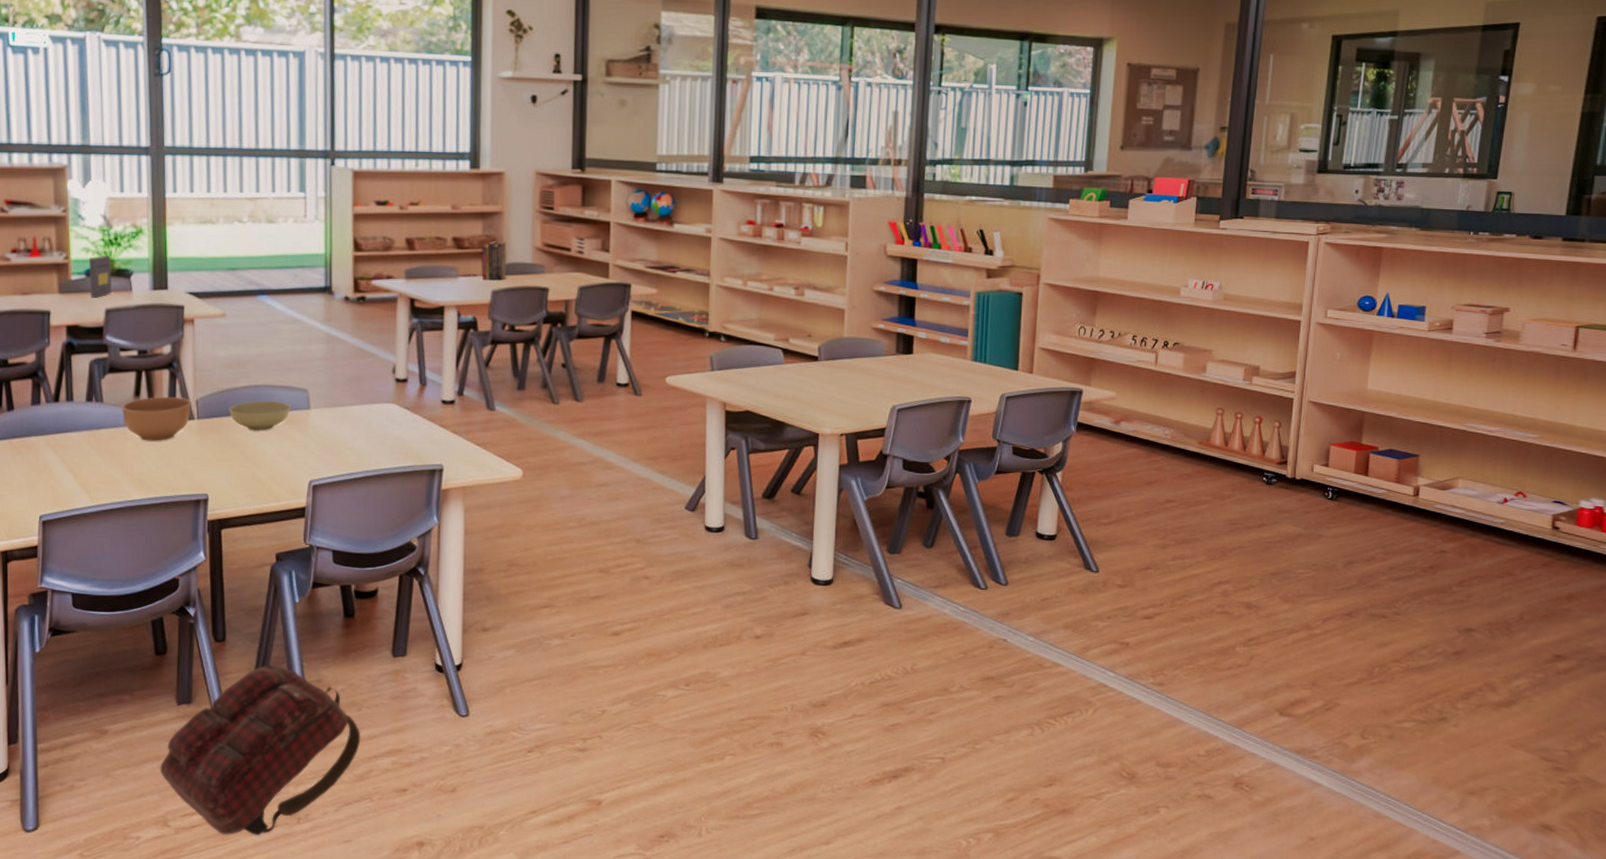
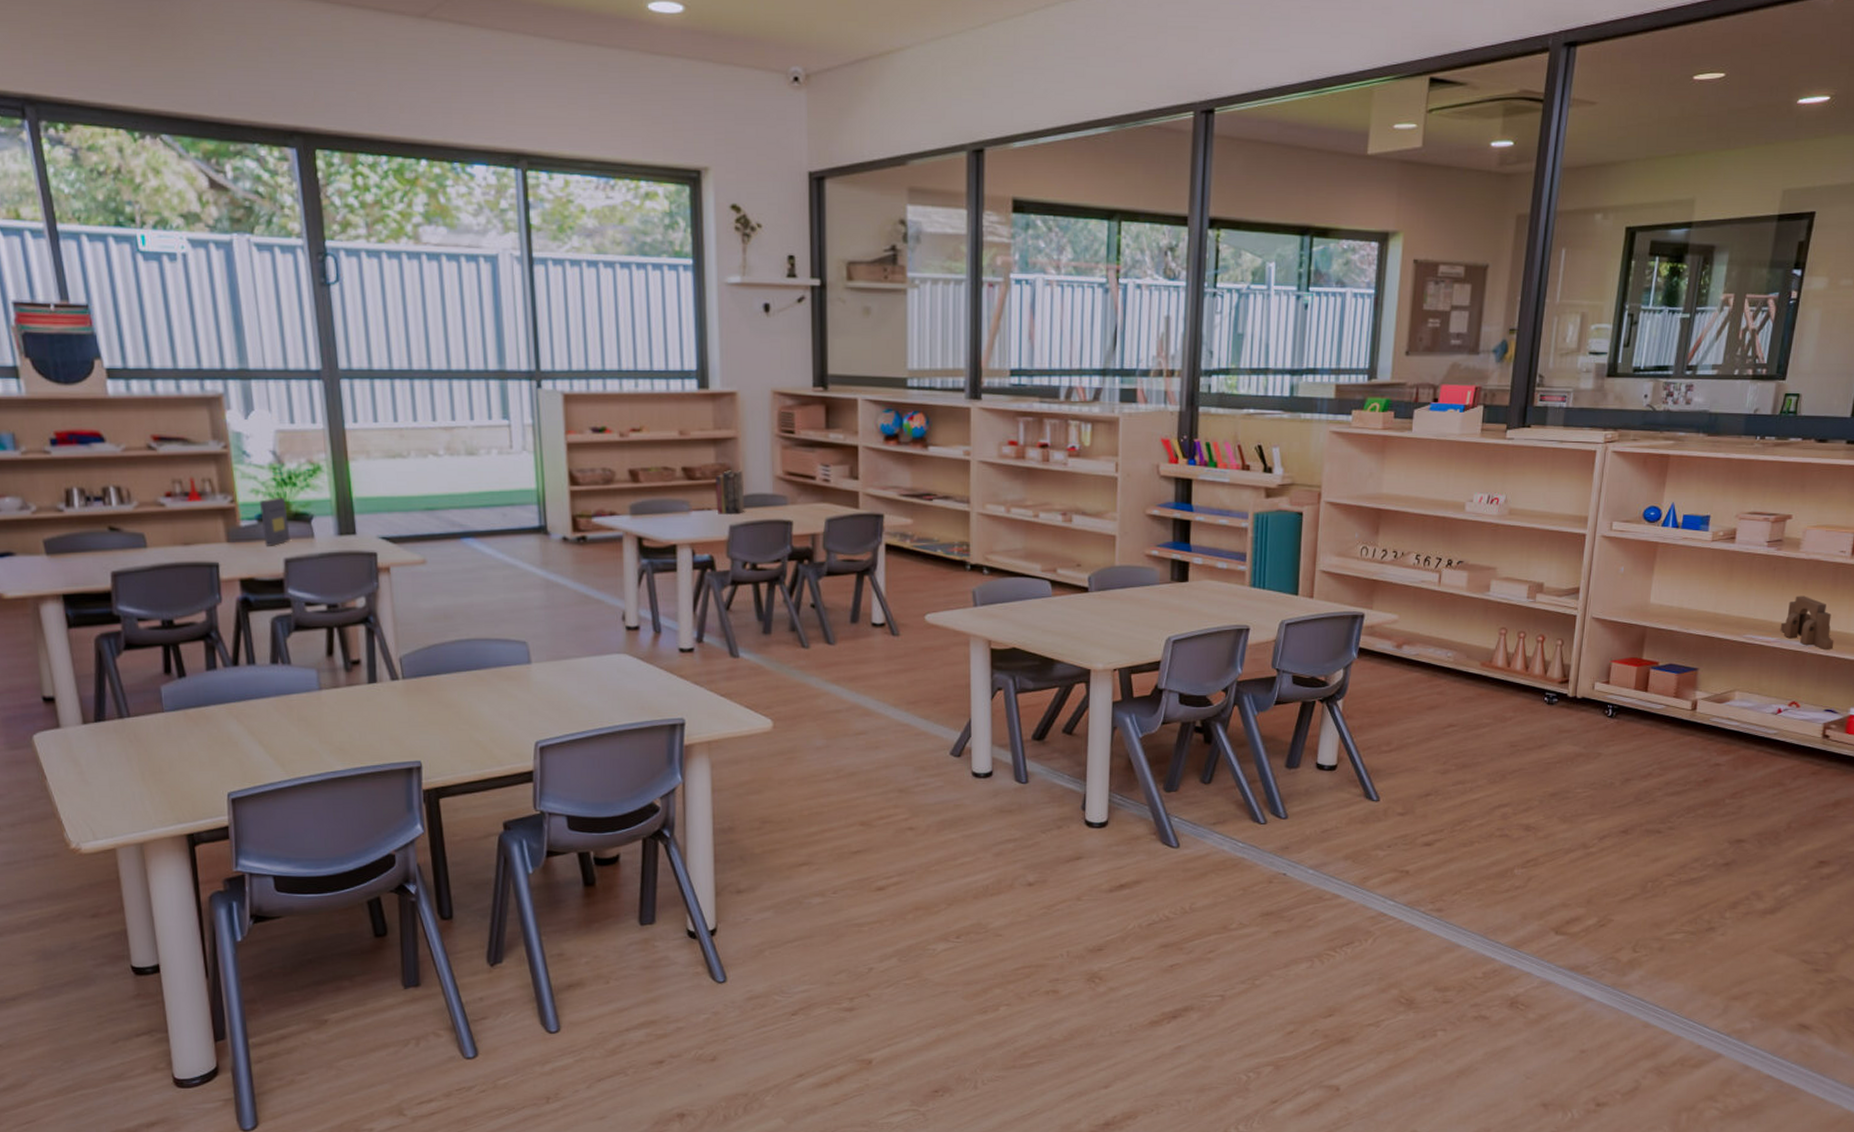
bowl: present [122,396,191,441] -> none [313,655,394,705]
backpack: present [160,665,361,836] -> none [389,941,611,1121]
bowl: present [228,400,291,431] -> none [437,656,509,689]
wooden toy: none [1502,387,1560,441] -> present [1780,596,1834,649]

